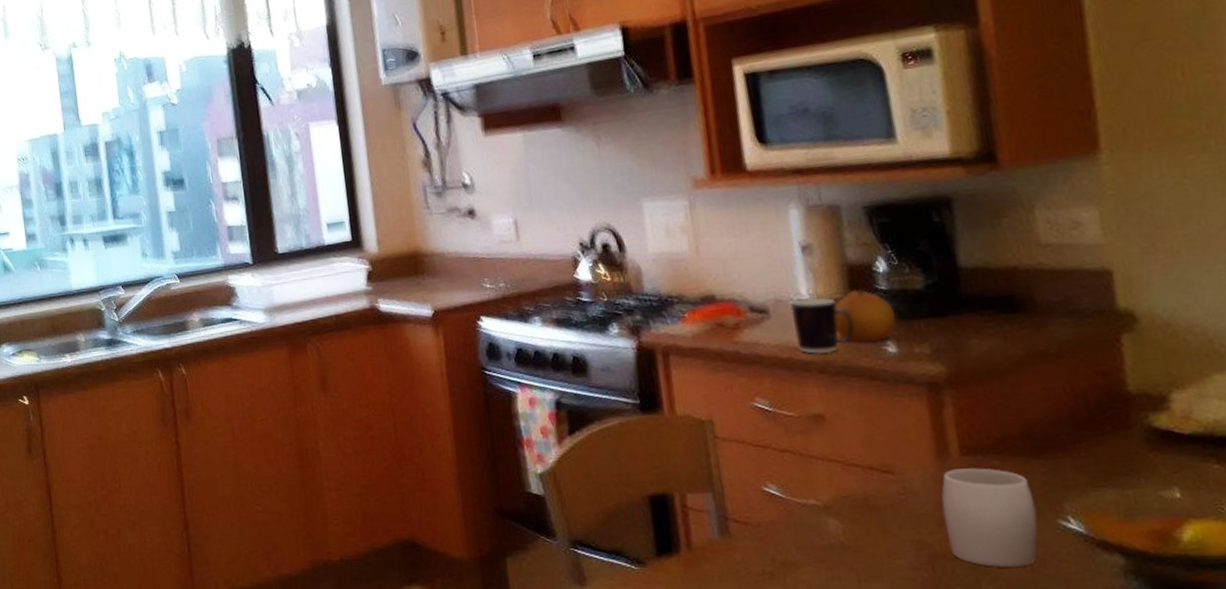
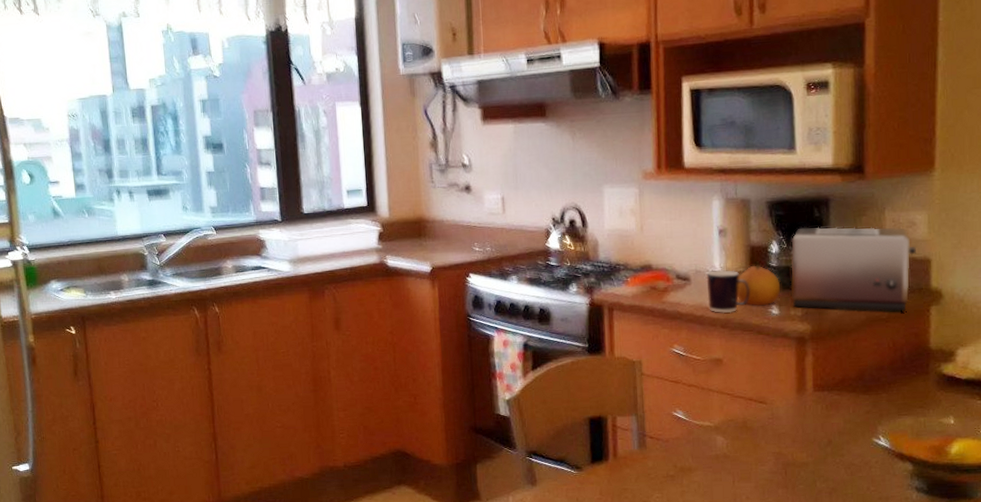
toaster: none [903,230,1088,344] -> present [790,226,916,312]
mug: present [941,468,1038,567] -> none [796,400,859,472]

